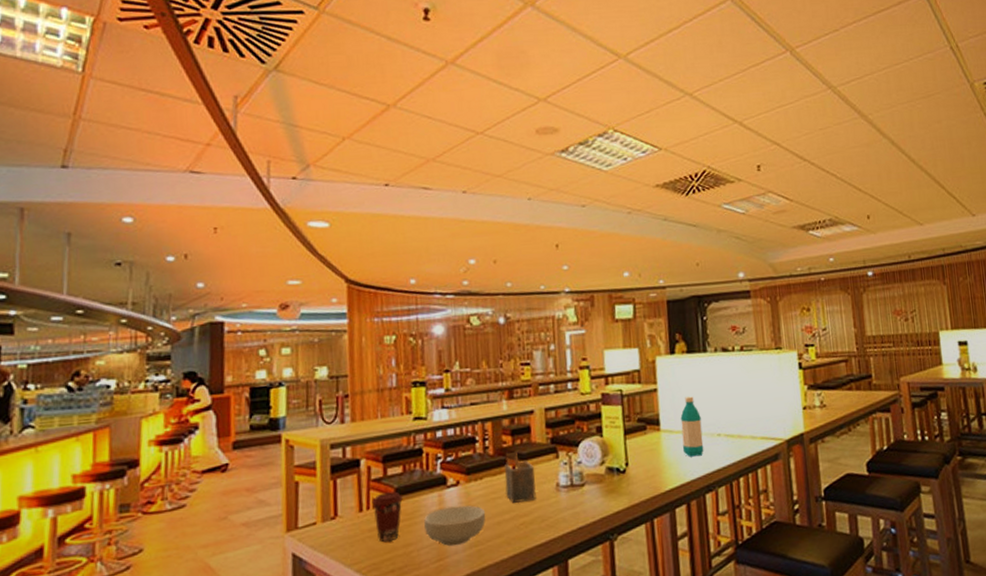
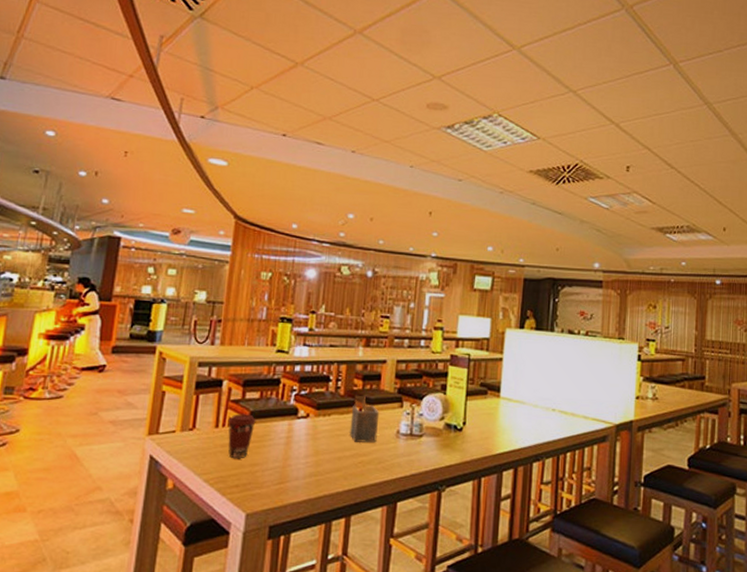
cereal bowl: present [424,505,486,546] -> none [272,436,329,473]
water bottle: present [680,396,704,457] -> none [518,370,539,427]

